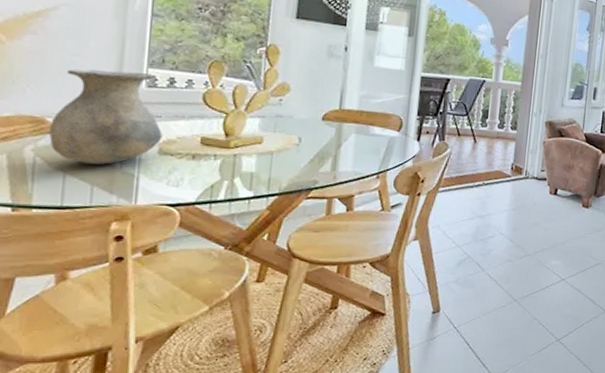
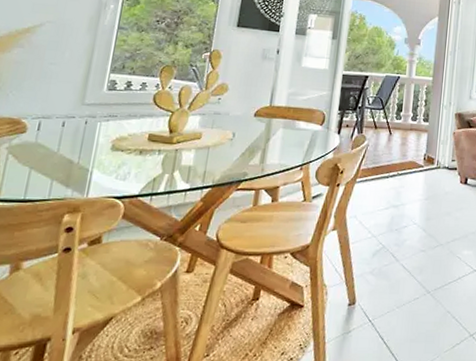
vase: present [48,68,163,165] -> none [22,75,117,161]

